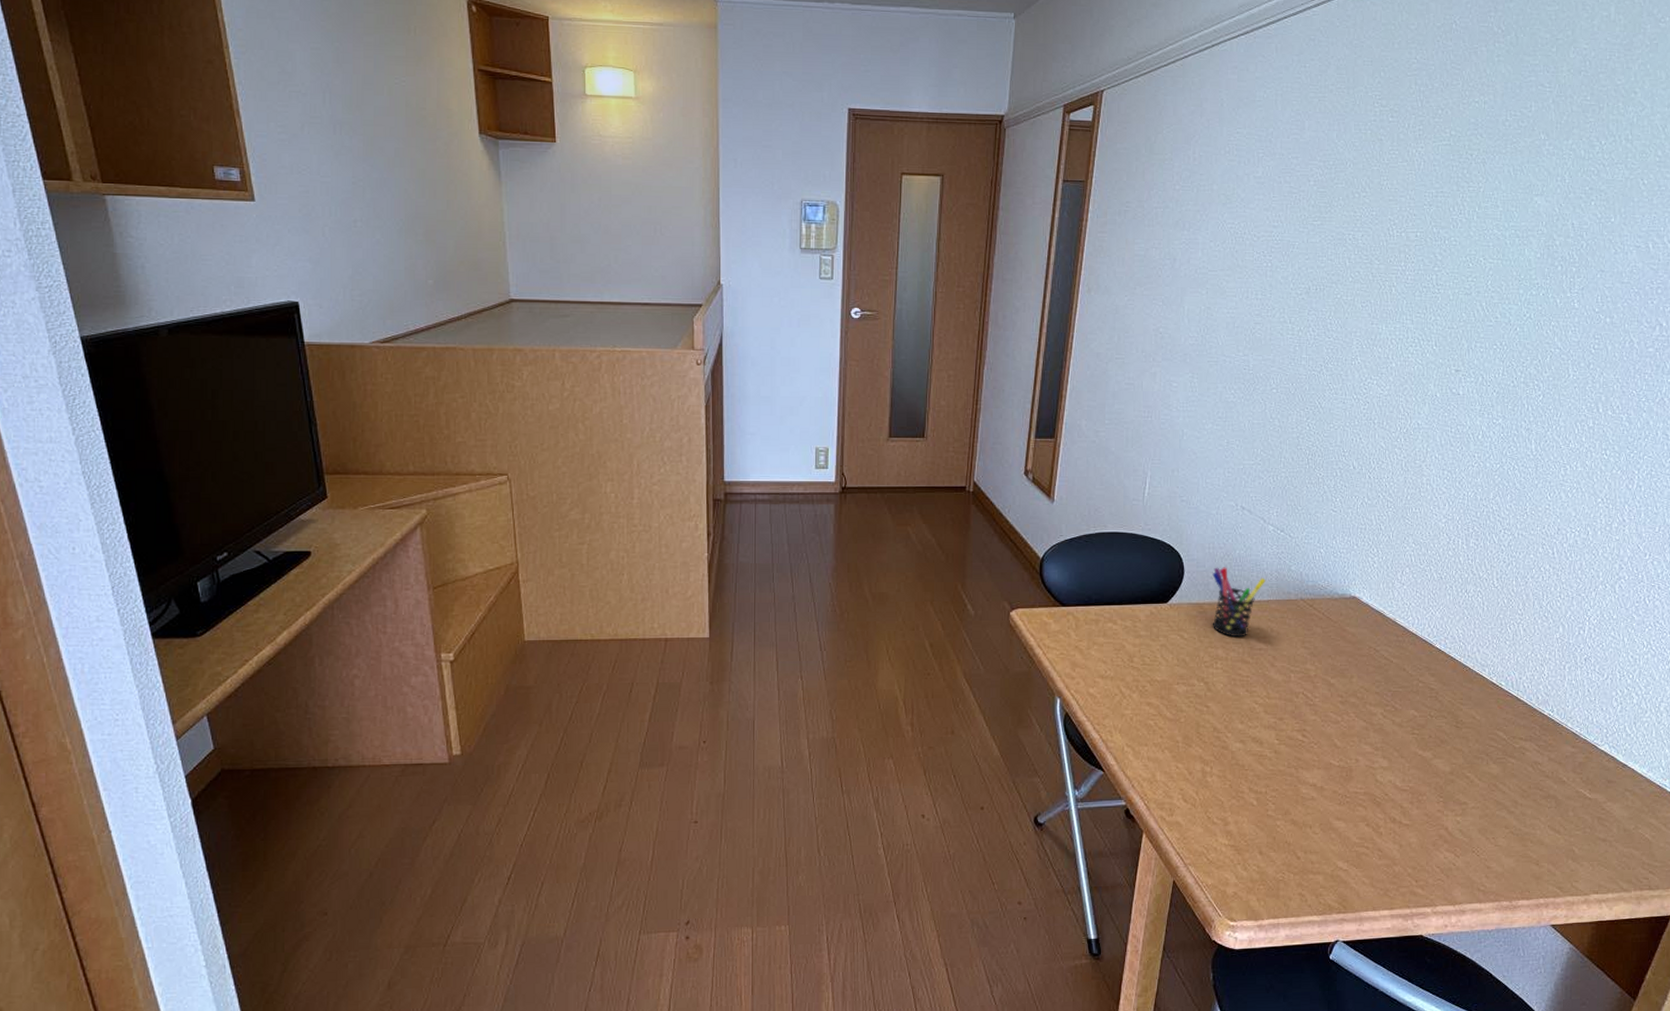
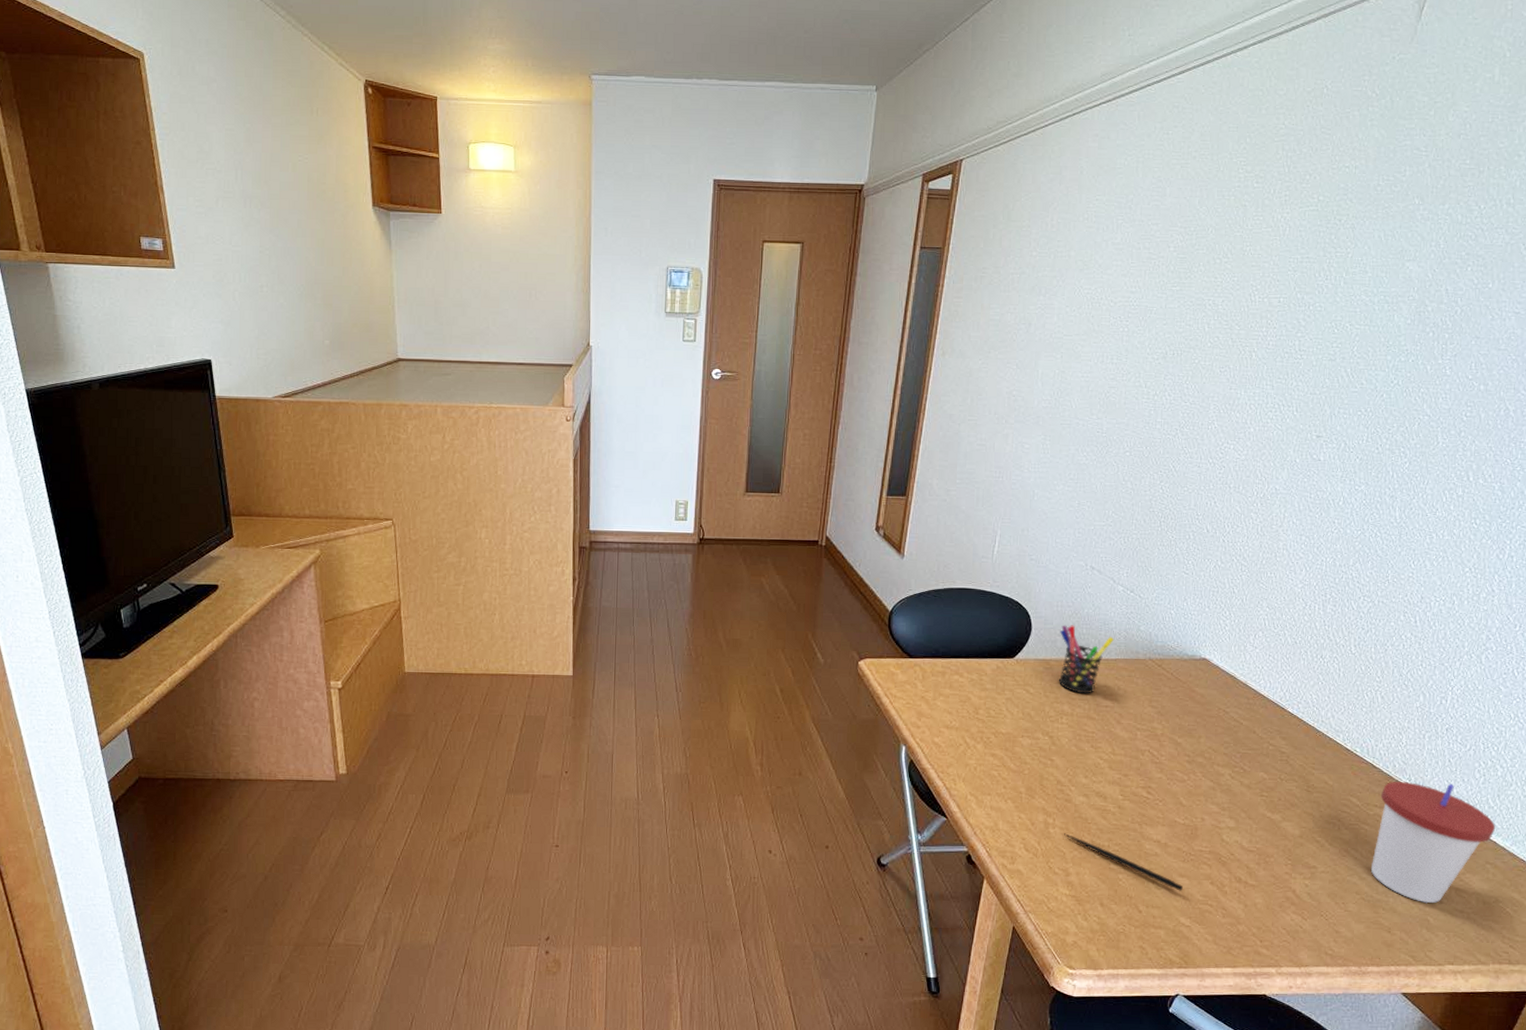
pen: none [1221,781,1339,835] -> present [1063,833,1183,891]
cup: none [1518,713,1633,834] -> present [1370,781,1496,904]

